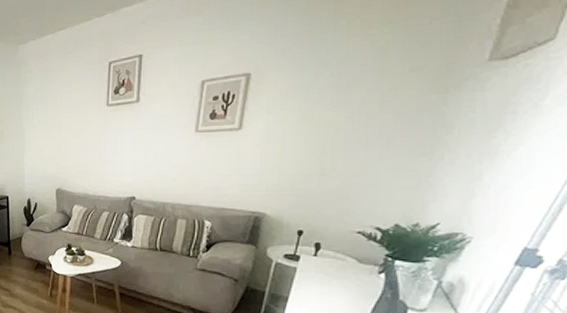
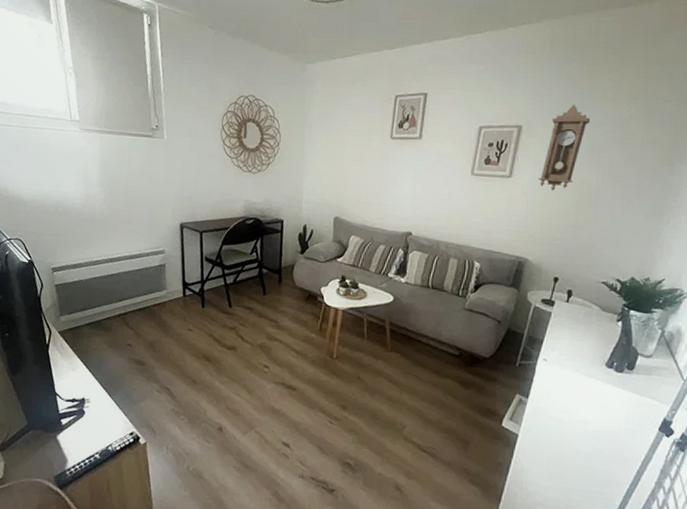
pendulum clock: none [273,41,334,139] -> present [538,105,591,191]

